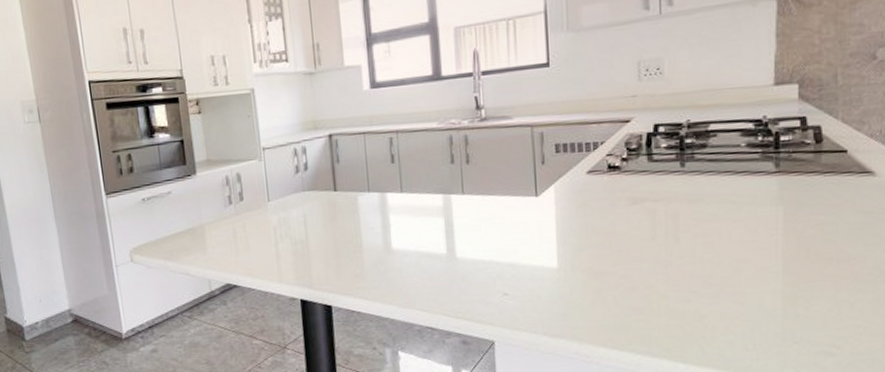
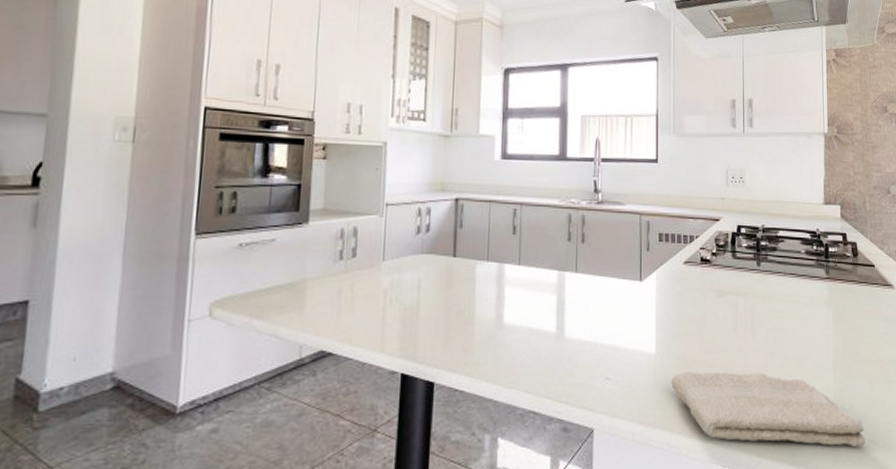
washcloth: none [577,279,825,353] -> present [671,371,866,448]

